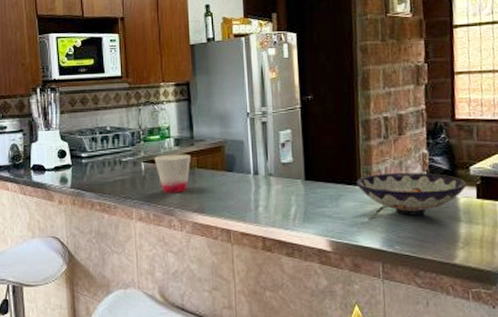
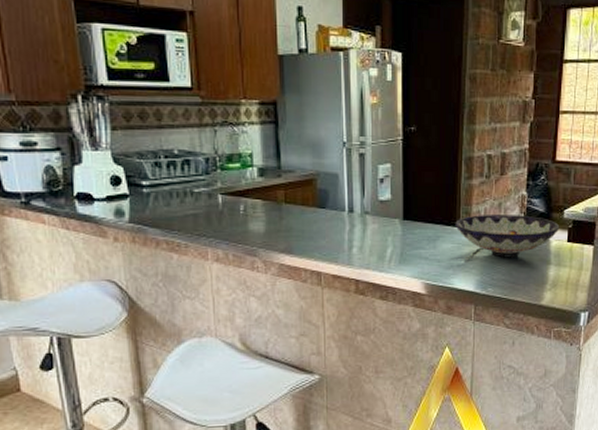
cup: present [154,154,192,193] -> none [234,186,278,231]

